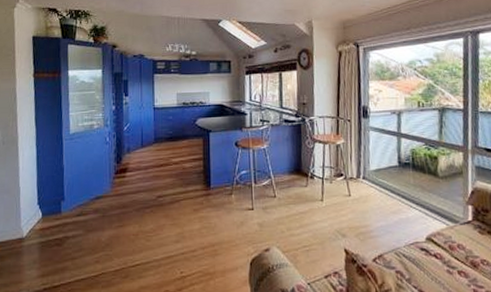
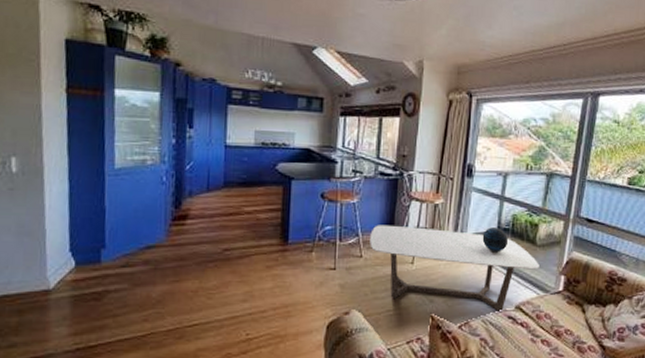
coffee table: none [281,166,445,245] -> present [370,225,539,313]
decorative sphere: none [384,162,411,186] -> present [482,227,509,253]

